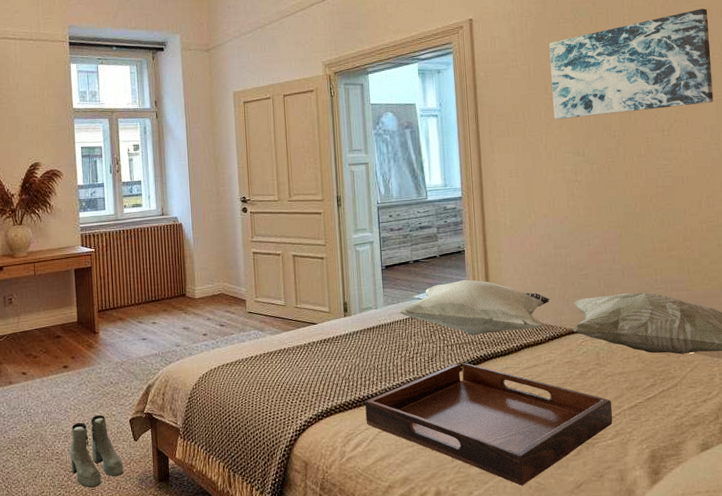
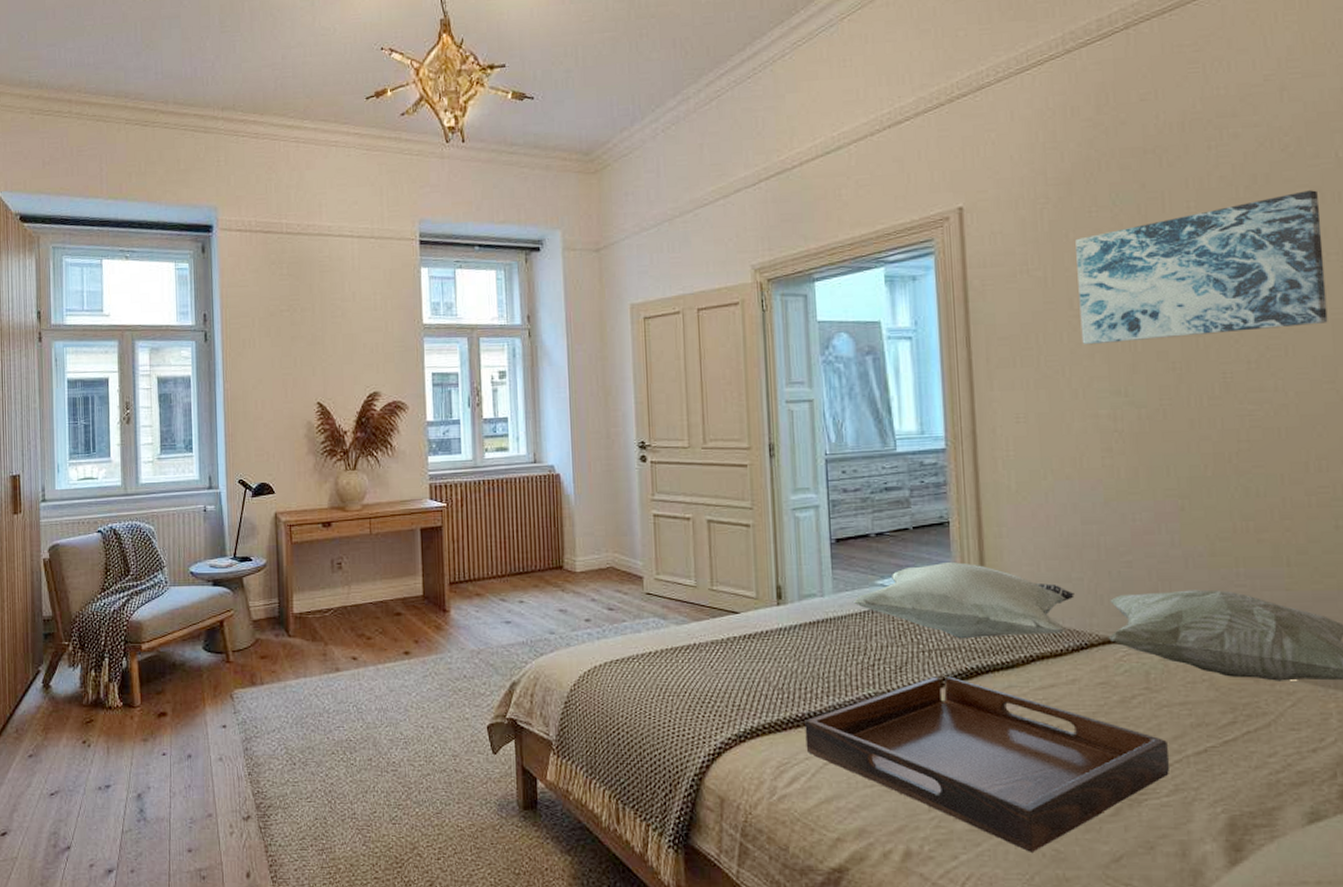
boots: present [69,414,124,488] -> none [408,717,479,811]

